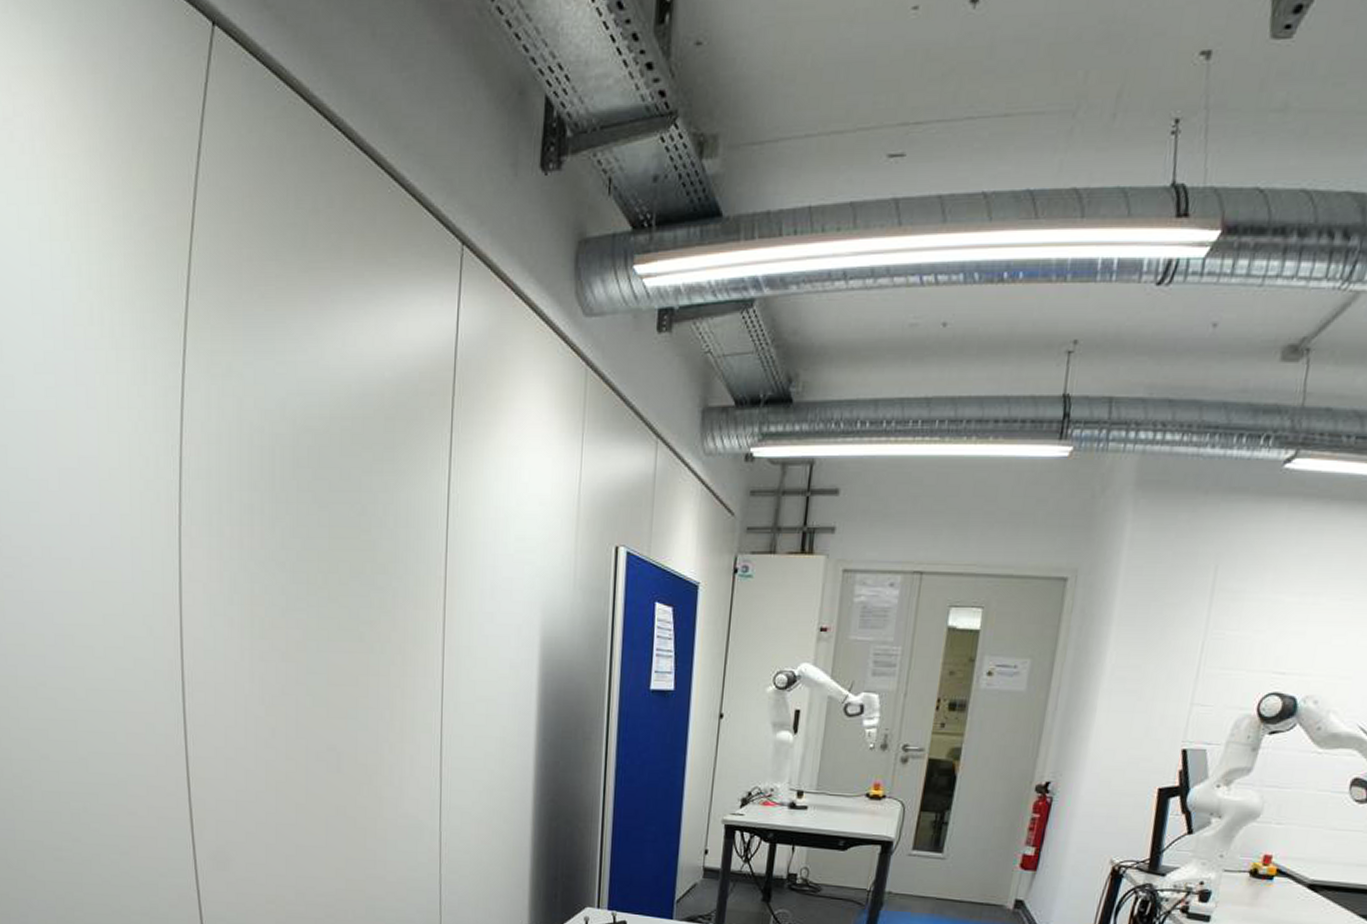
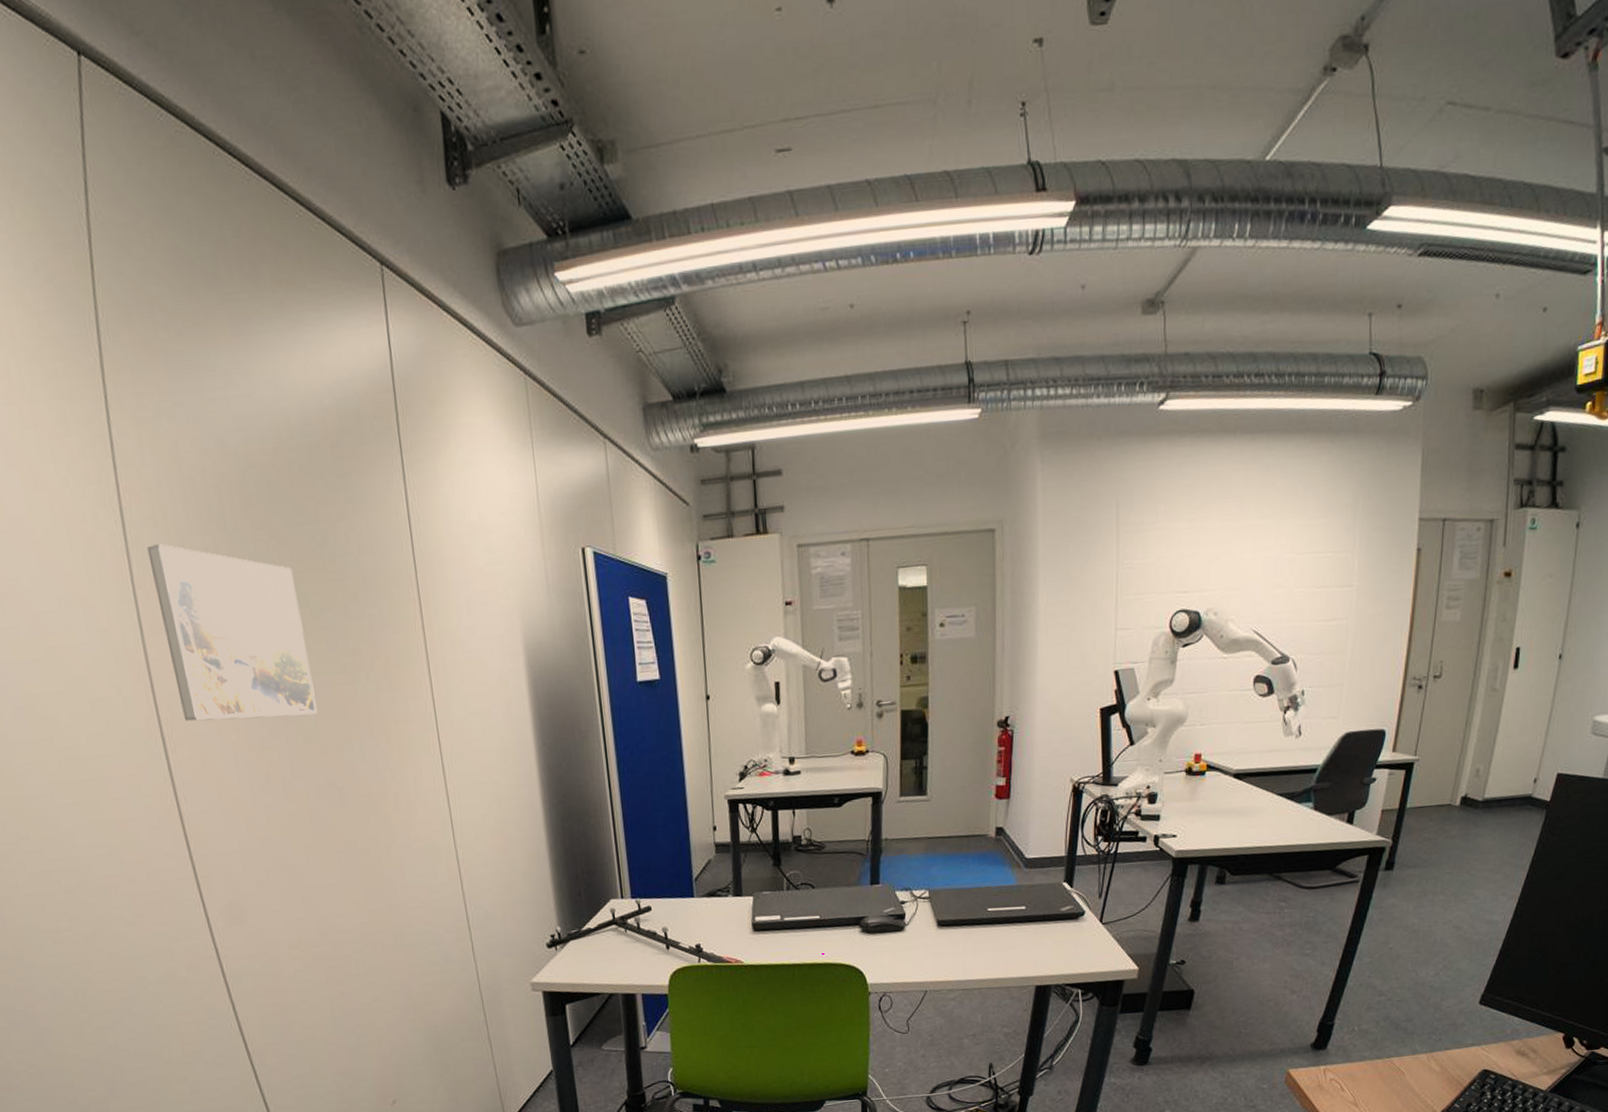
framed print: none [198,496,330,679] -> present [146,544,318,721]

